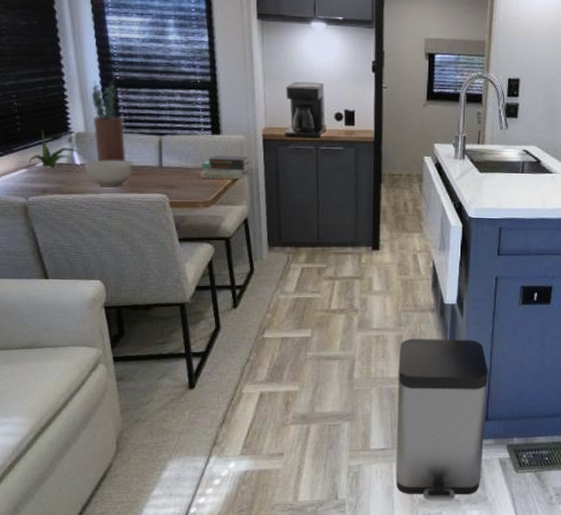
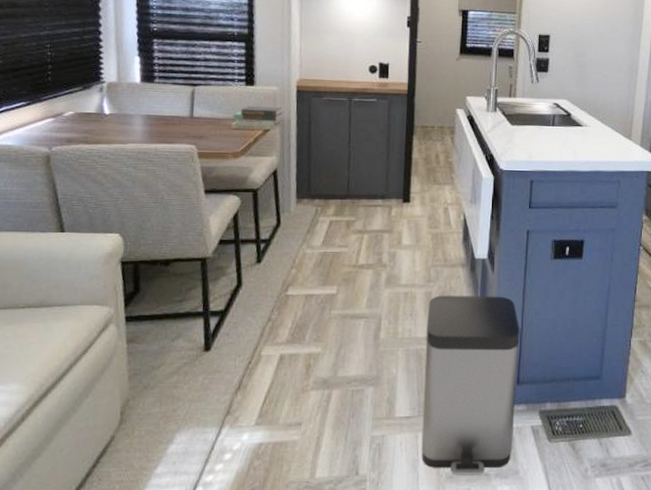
plant: present [28,129,85,169] -> none [55,79,115,118]
bowl: present [84,160,132,188] -> none [113,109,163,138]
vase: present [91,77,126,162] -> none [126,28,158,112]
coffee maker: present [284,81,327,139] -> none [318,35,361,90]

